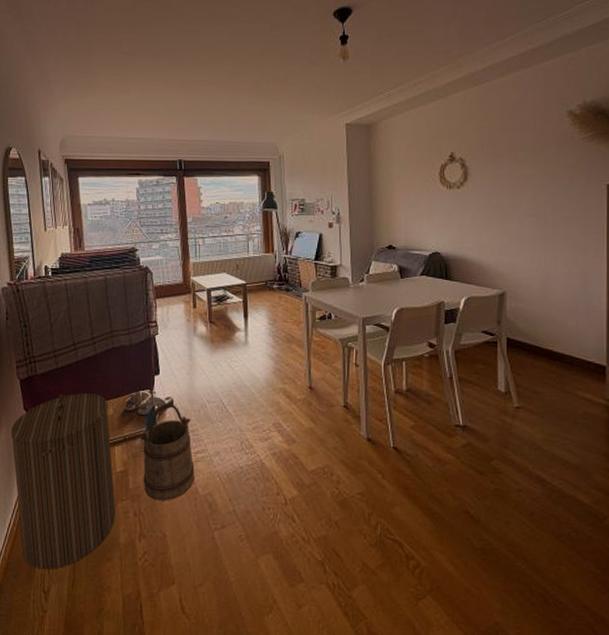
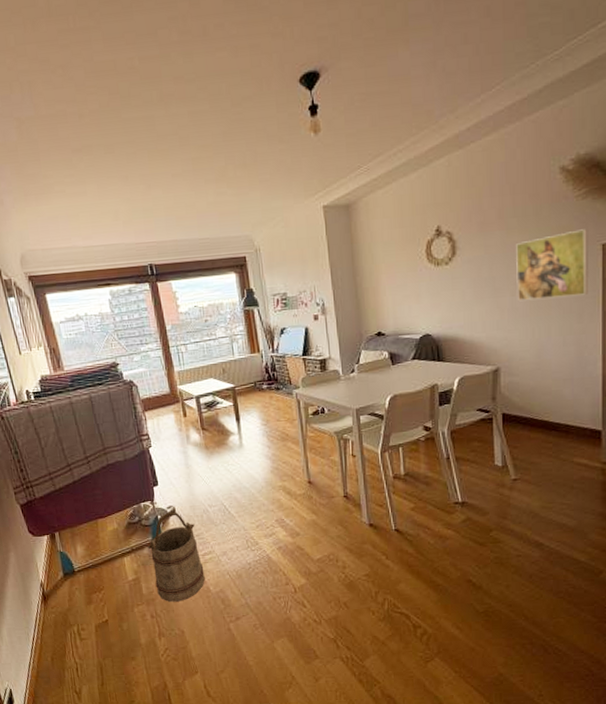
laundry hamper: present [11,393,115,570] -> none [19,510,134,674]
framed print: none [524,169,594,230] -> present [516,229,588,302]

